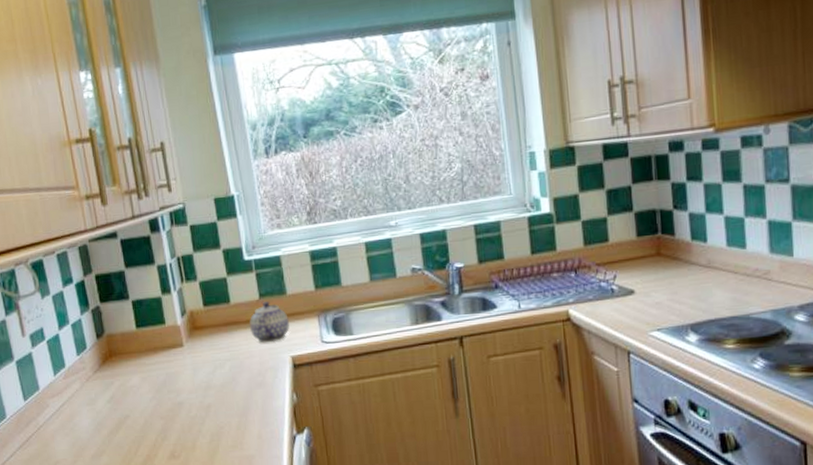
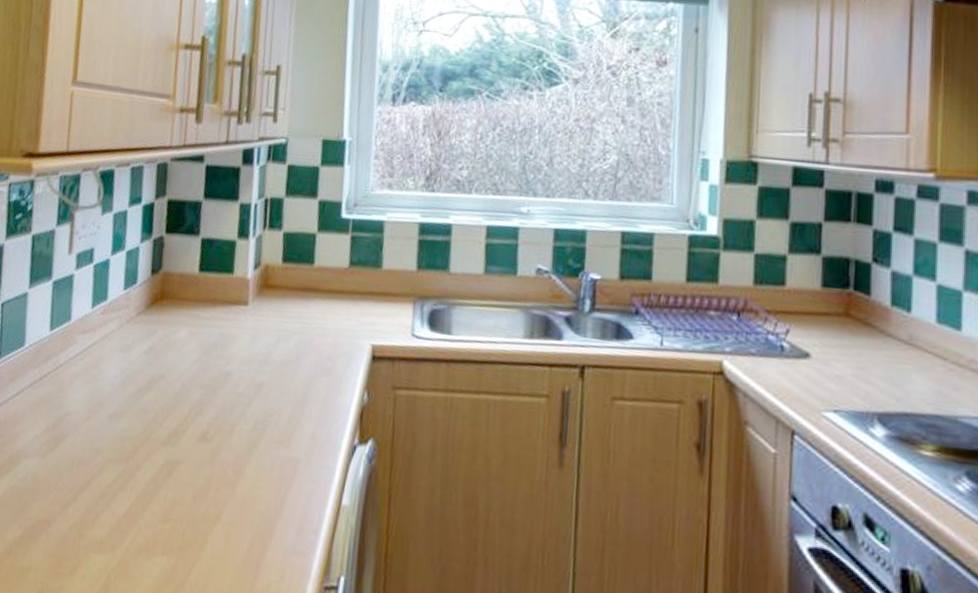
teapot: present [249,301,290,343] -> none [330,272,380,323]

